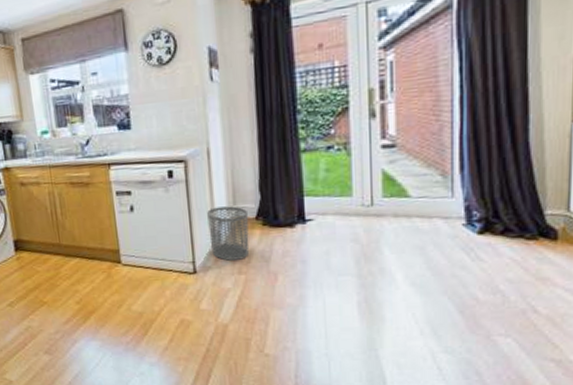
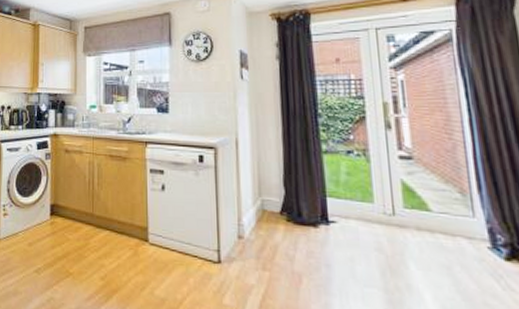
waste bin: present [207,206,250,261] -> none [234,196,274,255]

